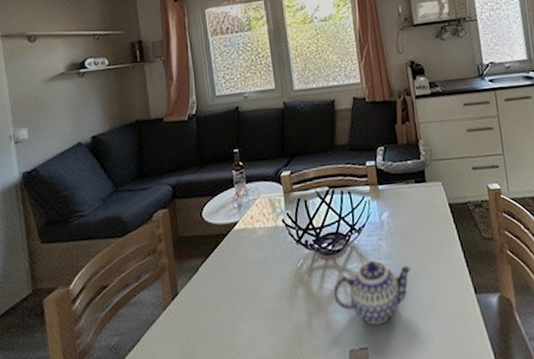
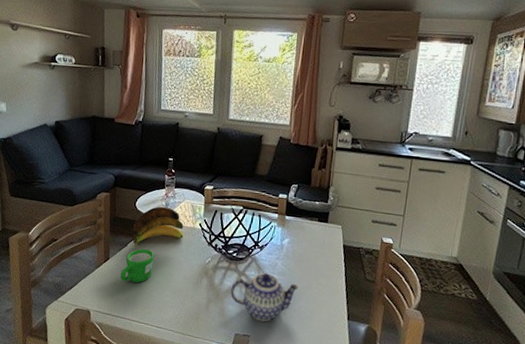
mug: none [195,268,235,319] -> present [120,248,154,283]
banana: none [202,208,266,271] -> present [132,206,184,249]

